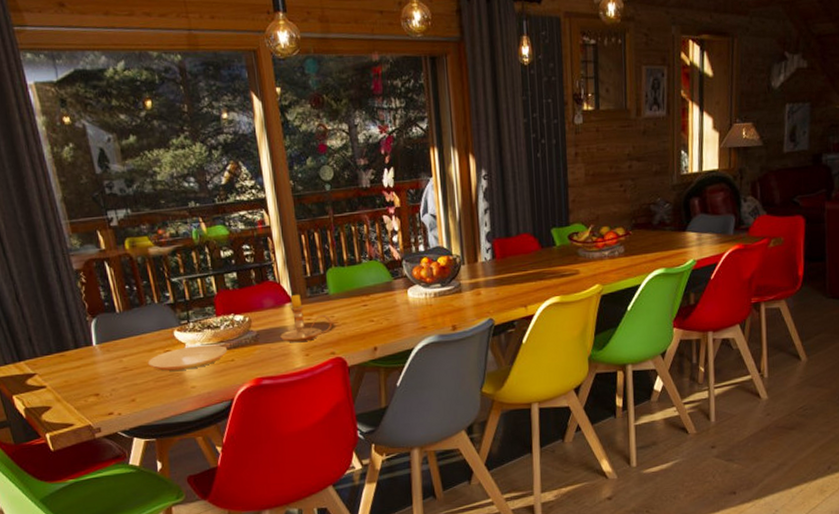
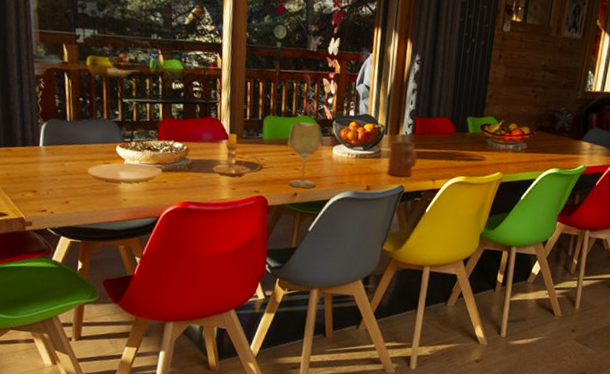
wine glass: none [356,266,396,342] -> present [287,121,323,189]
cup: none [469,267,503,310] -> present [387,140,418,178]

